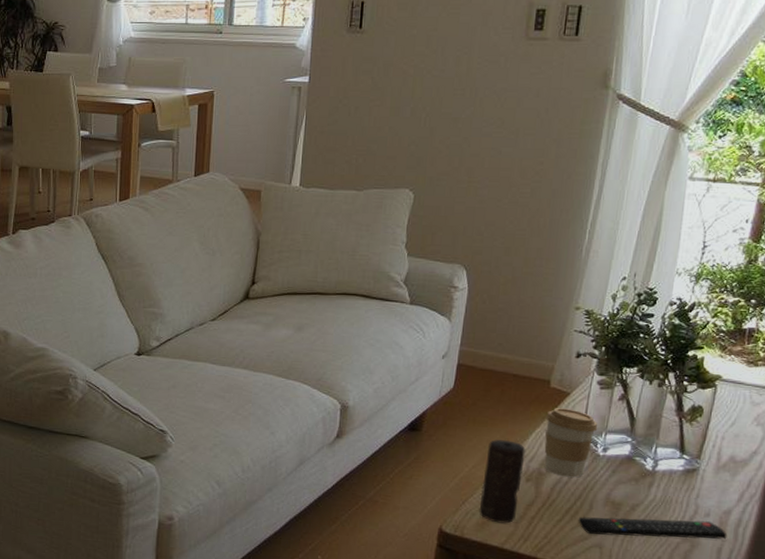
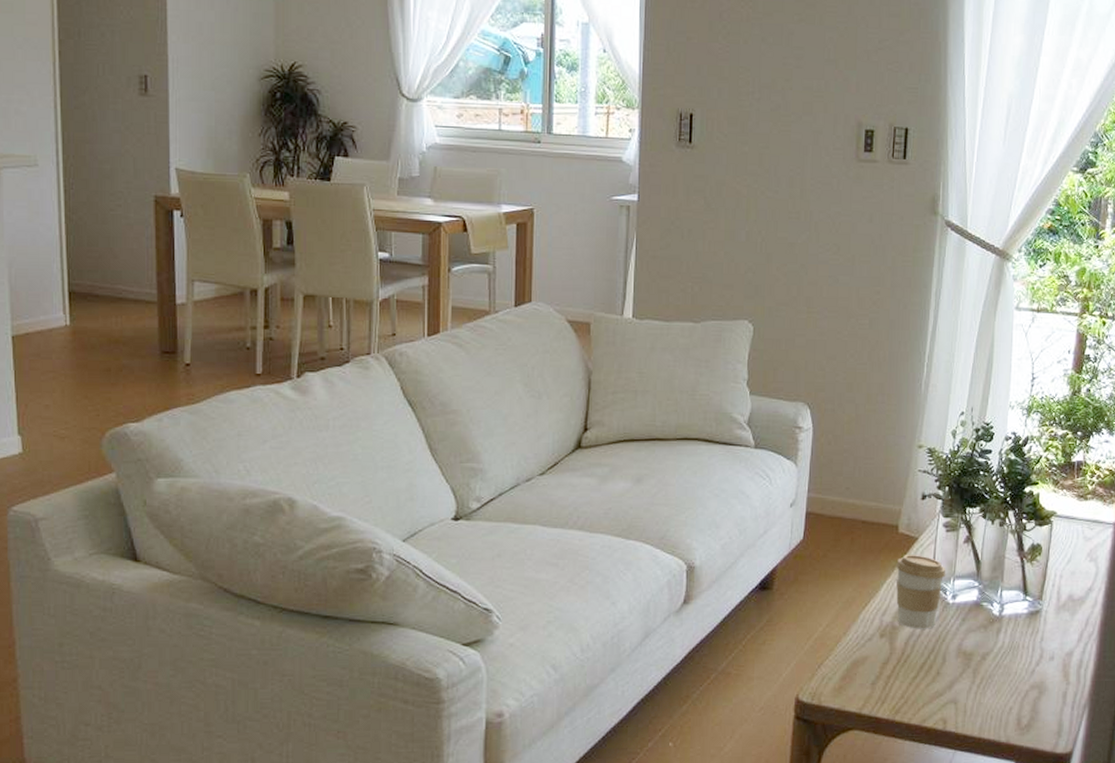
candle: present [479,439,526,524] -> none [835,592,878,686]
remote control: present [578,516,728,539] -> none [932,665,1071,690]

